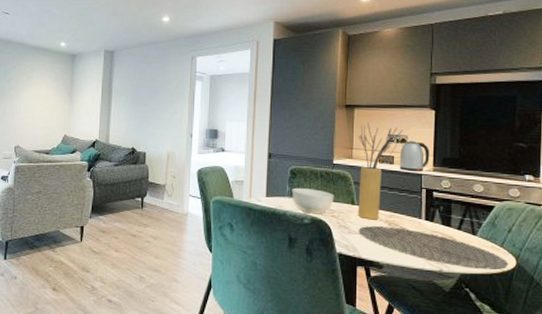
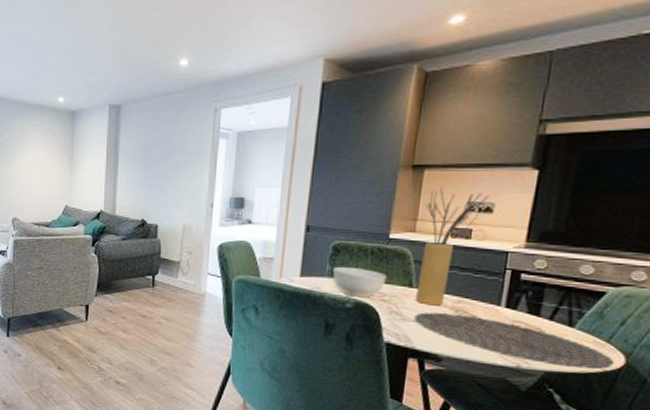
kettle: present [399,141,430,171] -> none [477,210,524,248]

